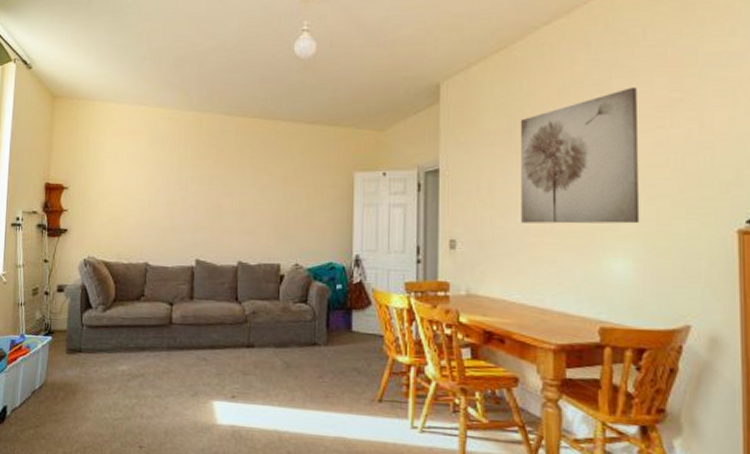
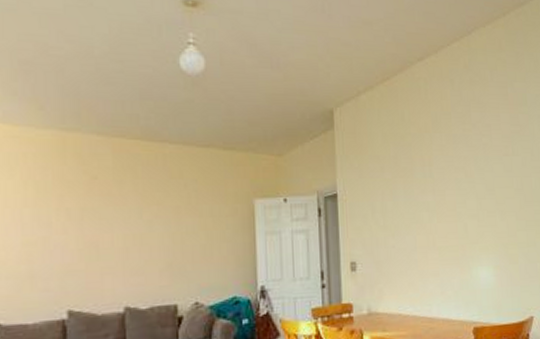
wall art: present [520,87,640,224] -> none [404,121,497,242]

